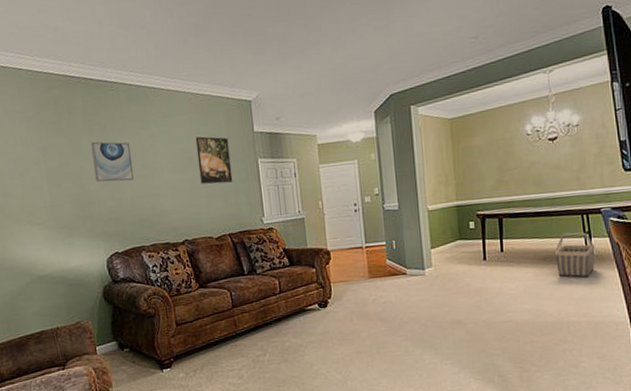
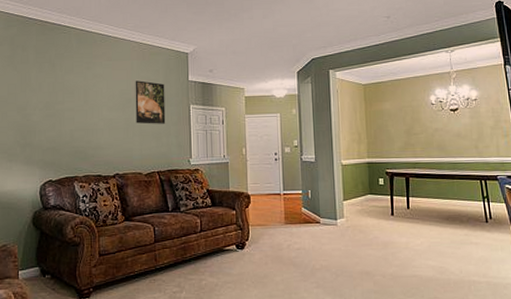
wall art: present [91,141,135,182] -> none [39,76,76,115]
basket: present [554,232,595,279] -> none [456,196,493,240]

